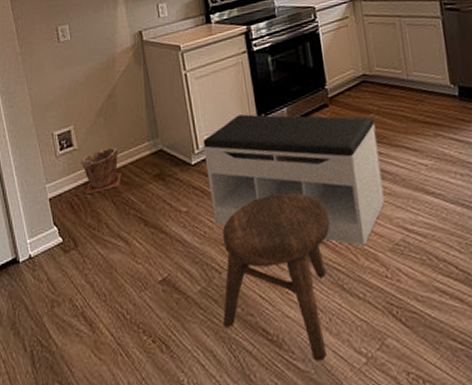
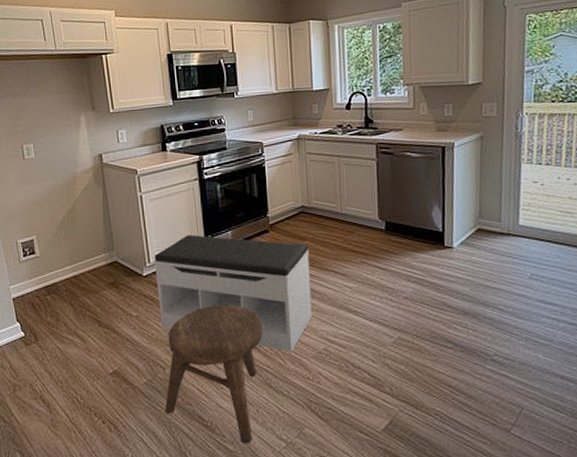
plant pot: present [81,147,121,195] -> none [42,256,79,297]

